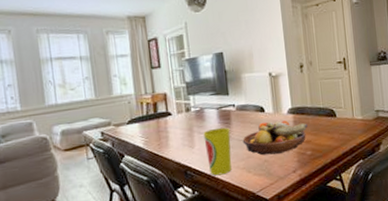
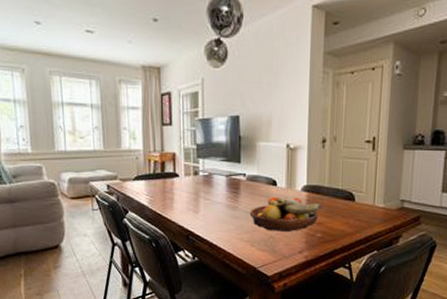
cup: present [203,127,232,176] -> none [209,196,237,245]

